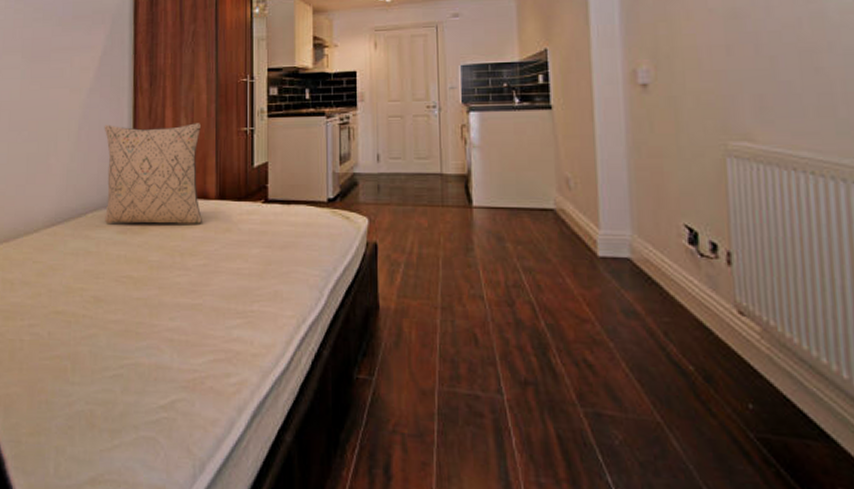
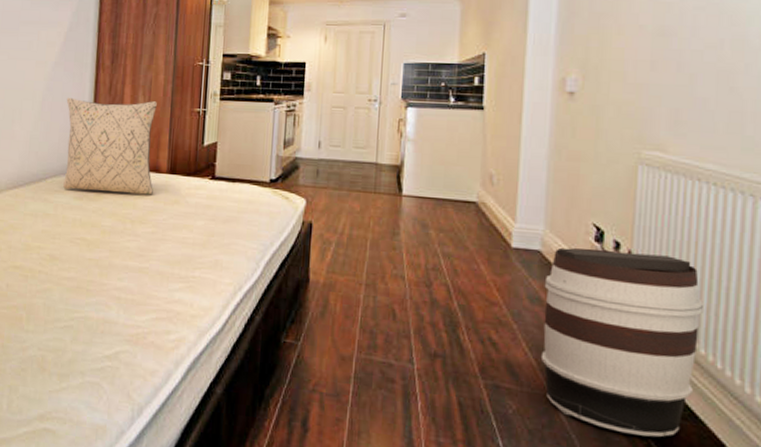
barrel: none [638,252,820,463] -> present [540,247,705,437]

